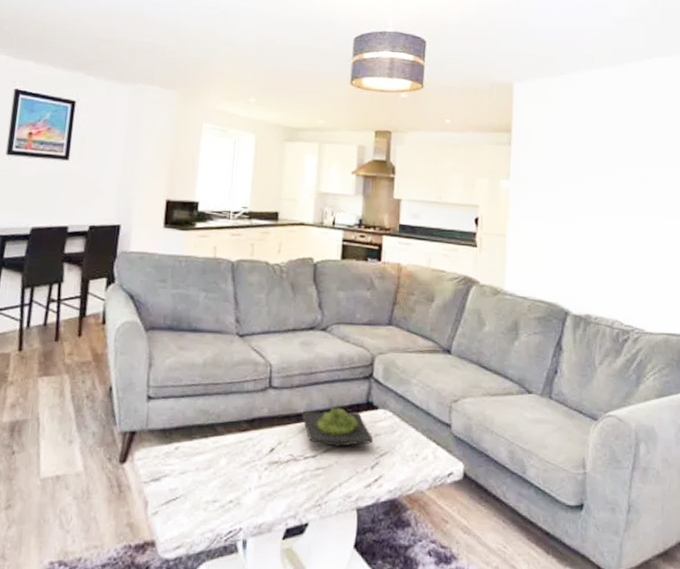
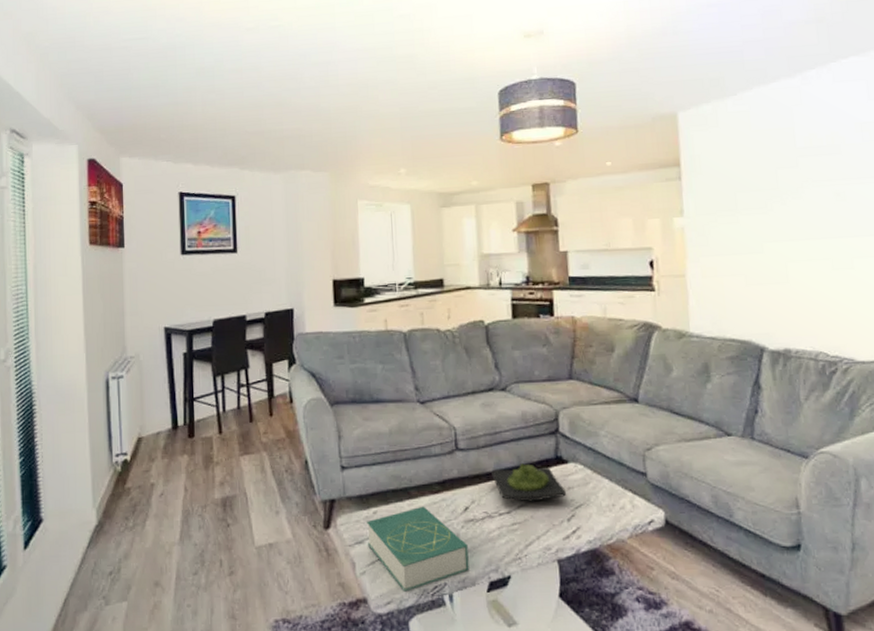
book: none [163,444,269,536] -> present [367,506,469,592]

